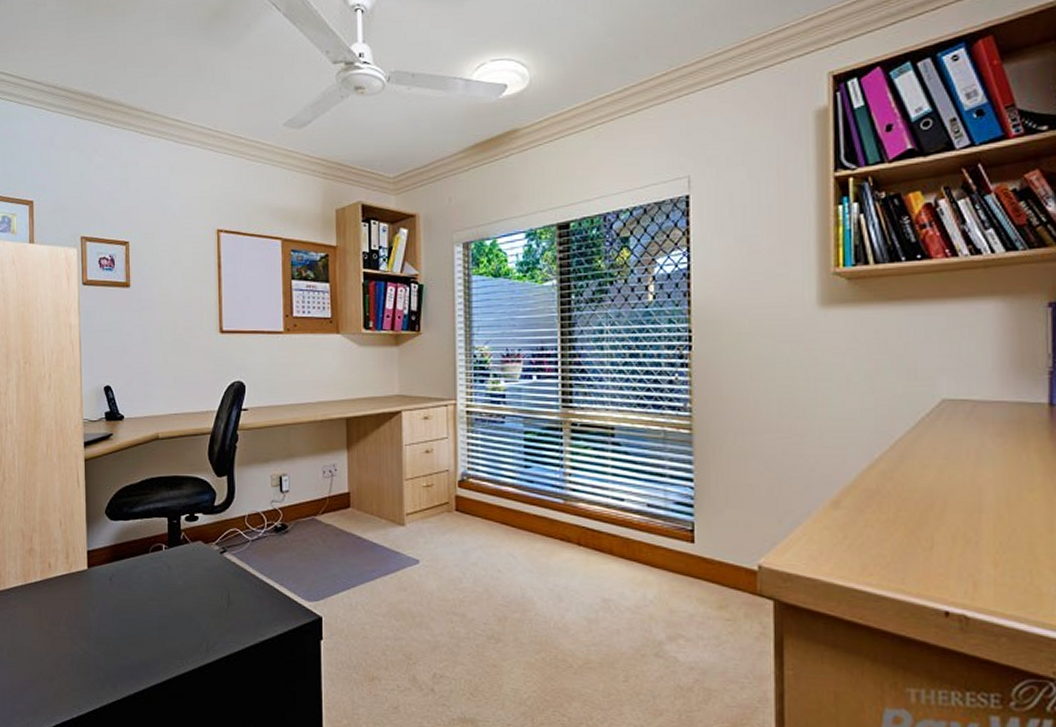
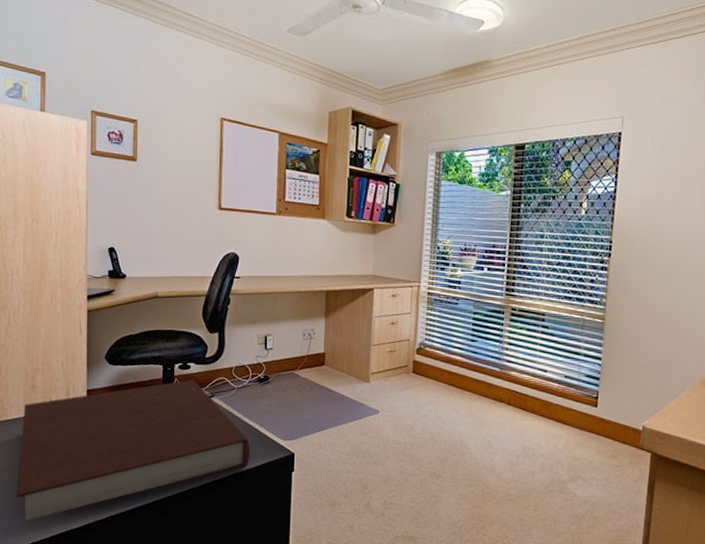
notebook: none [17,532,271,708] -> present [16,379,251,521]

